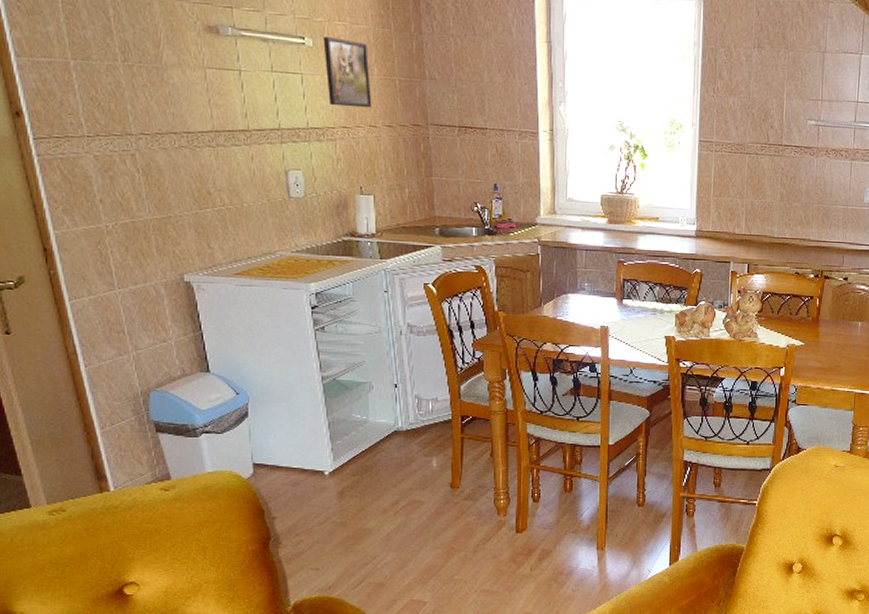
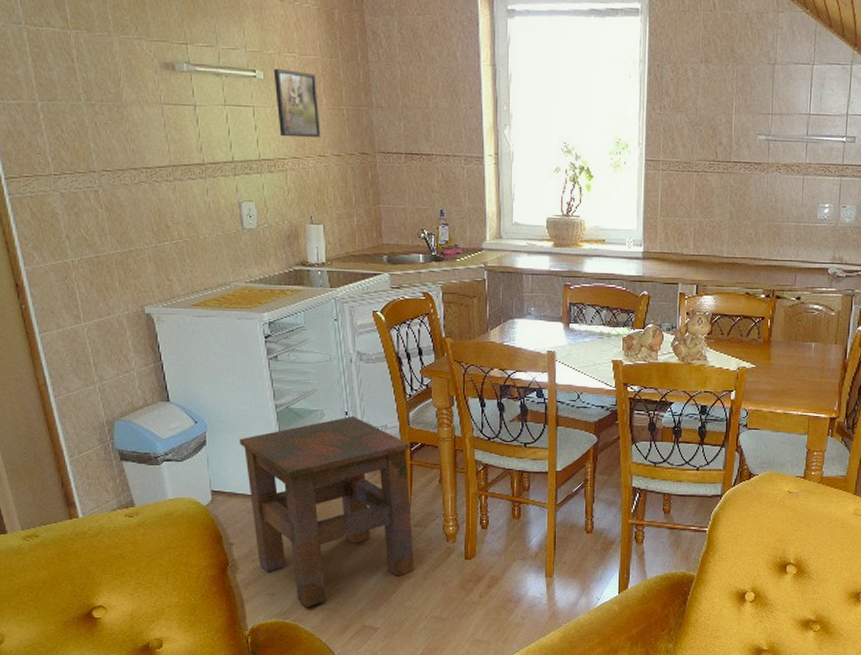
side table: none [283,388,465,583] -> present [239,415,415,608]

